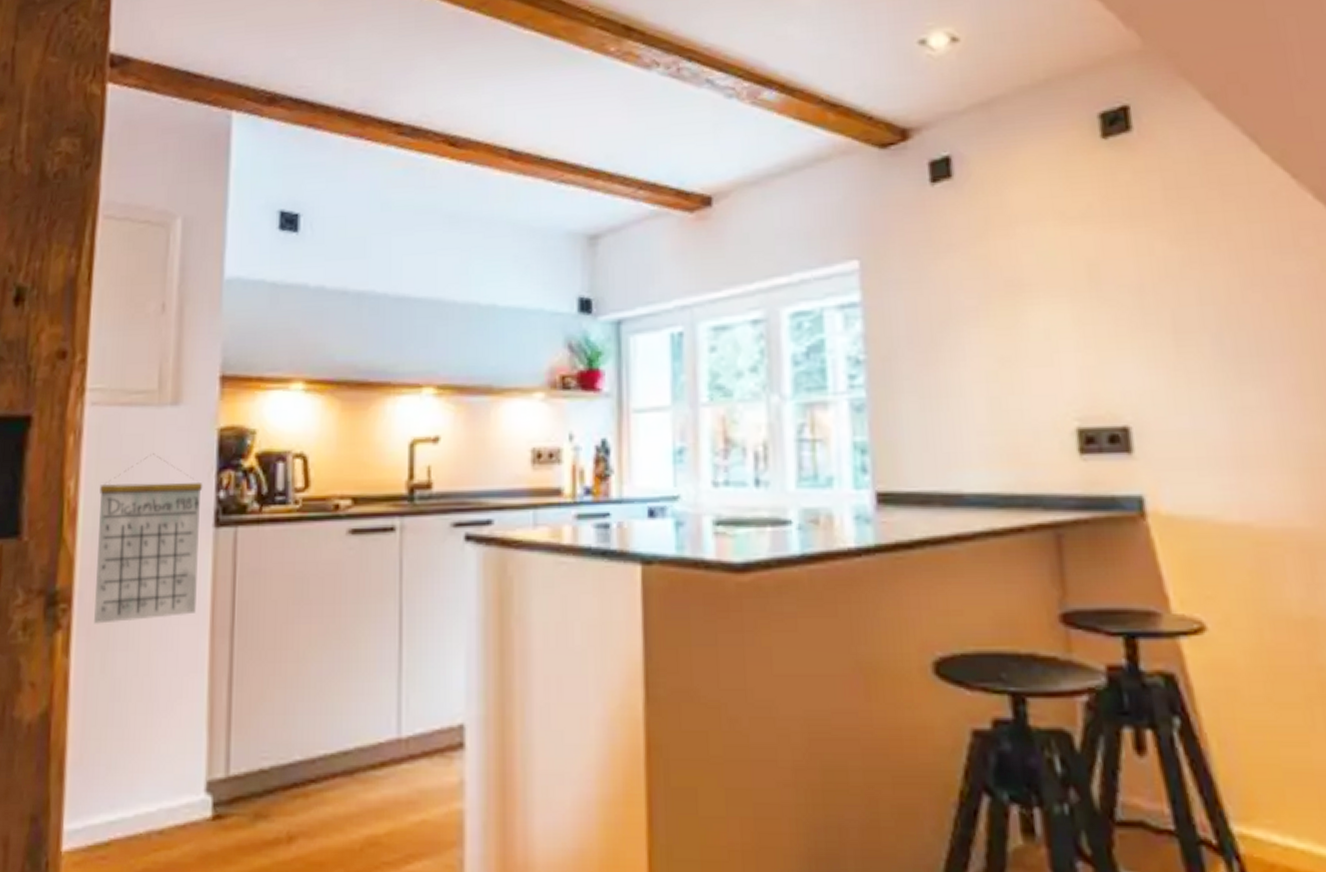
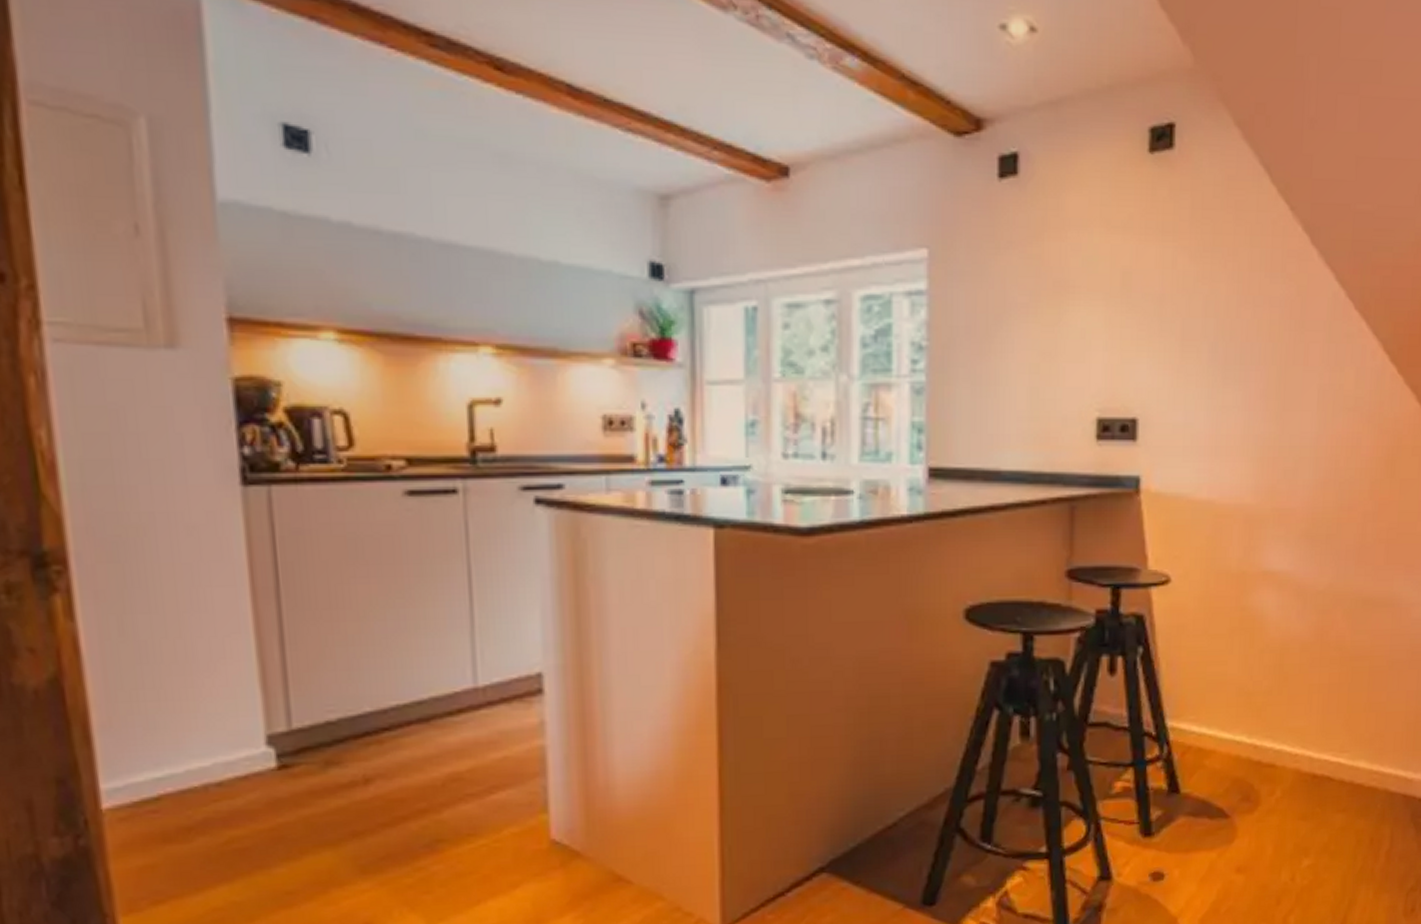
calendar: present [94,453,203,624] -> none [83,402,231,586]

